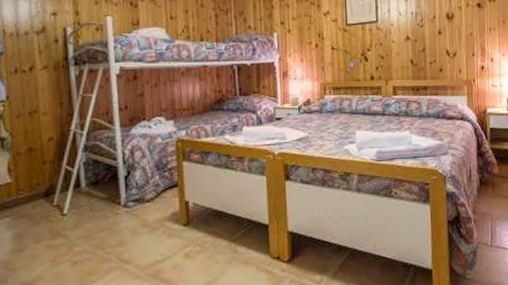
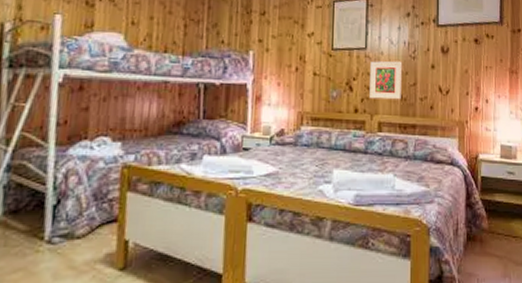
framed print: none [382,30,412,66] -> present [370,61,403,100]

